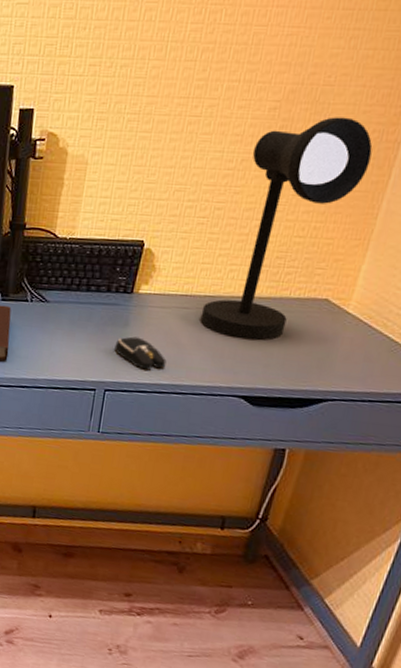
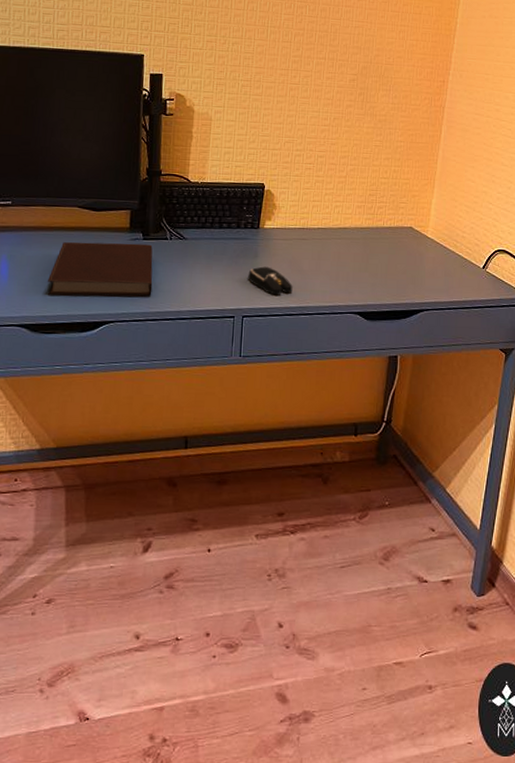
desk lamp: present [200,117,373,340] -> none [316,87,426,264]

